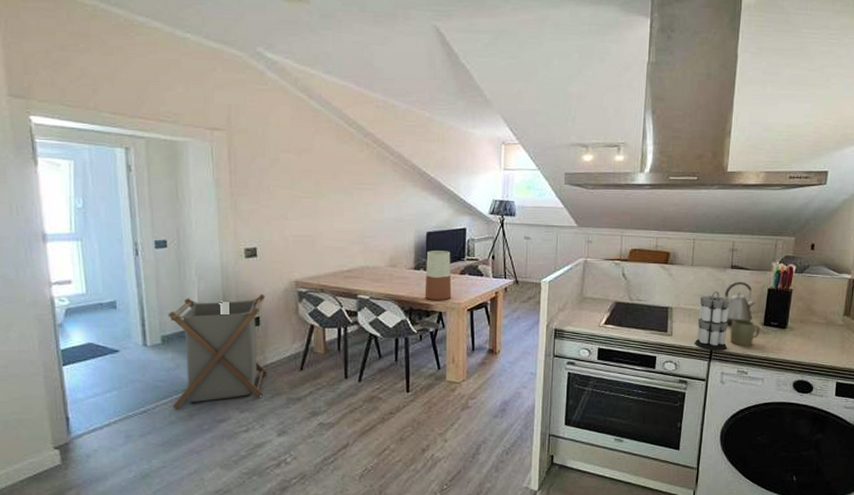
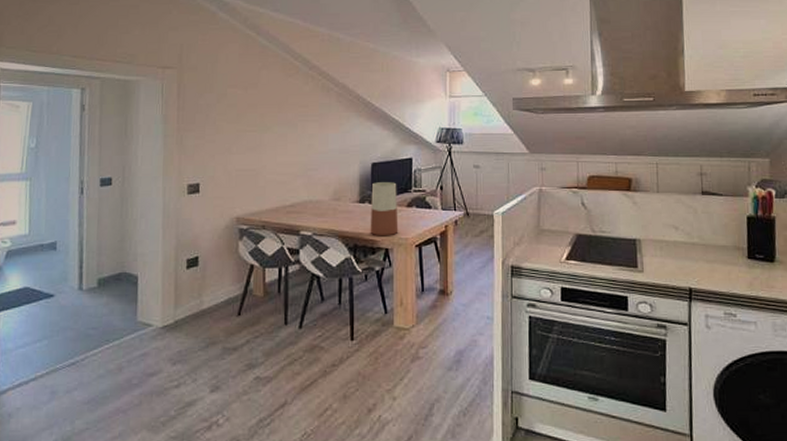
laundry basket: present [168,293,267,409] -> none [102,231,206,361]
spice rack: present [695,291,730,351] -> none [670,220,708,289]
kettle: present [725,281,755,325] -> none [698,208,735,259]
mug: present [730,318,760,346] -> none [709,251,745,283]

